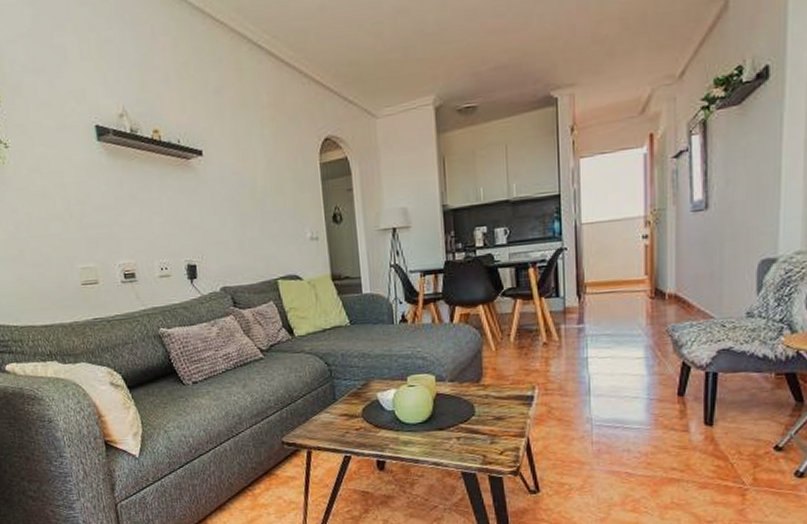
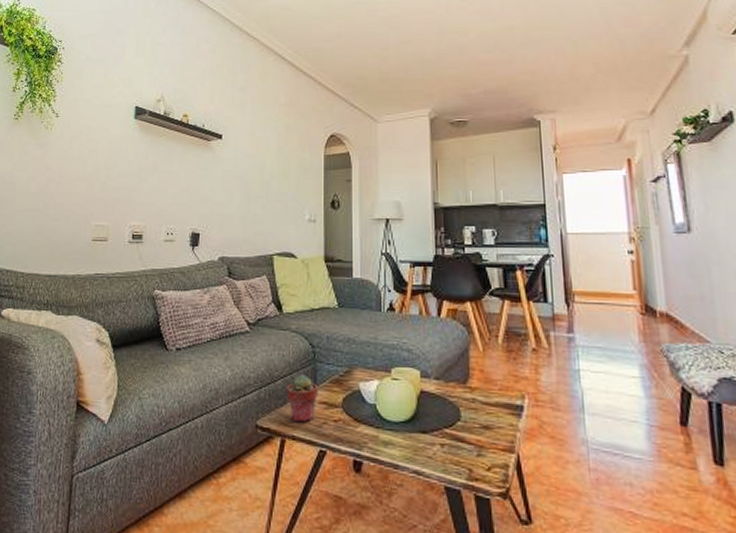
potted succulent: none [306,391,338,435] -> present [285,373,318,423]

